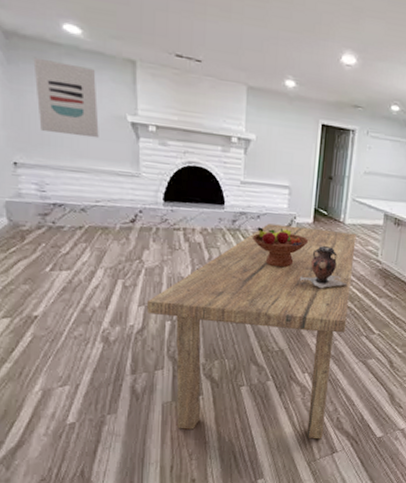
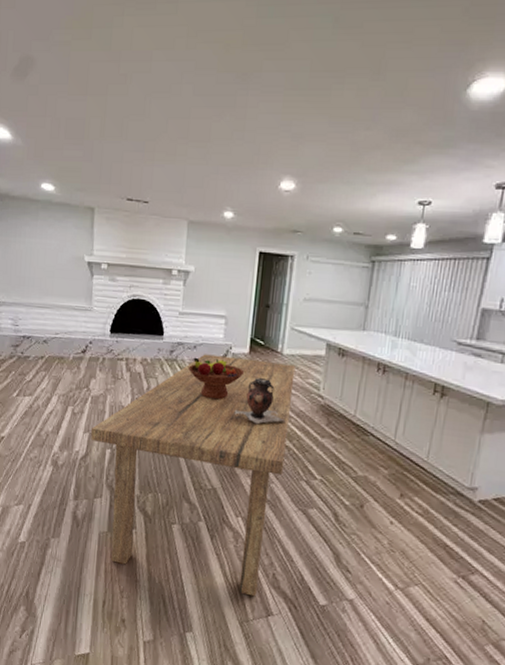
wall art: present [33,57,99,139] -> none [18,213,63,278]

